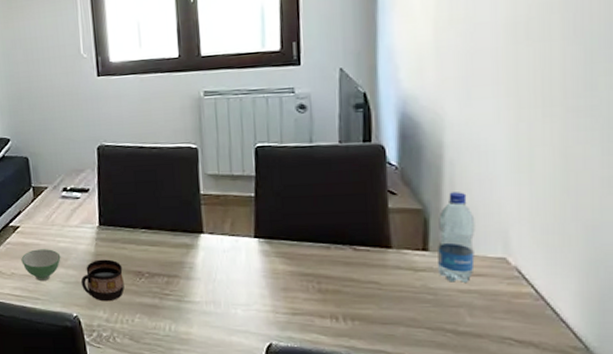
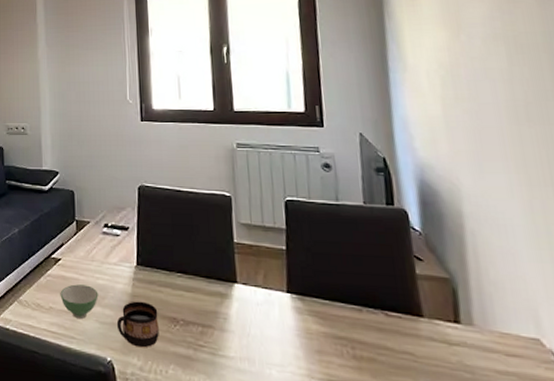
bottle: present [436,192,476,284] -> none [466,263,509,364]

